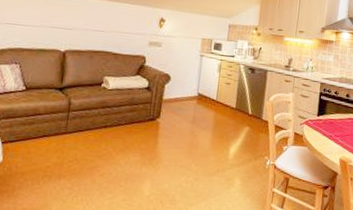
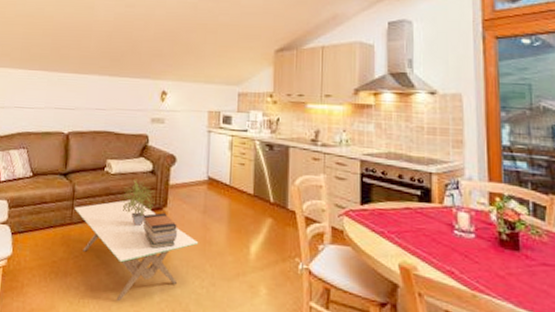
coffee table: none [70,112,187,197] -> present [74,200,199,301]
potted plant: none [117,95,149,135] -> present [121,180,154,227]
book stack: none [136,123,169,153] -> present [142,213,178,250]

